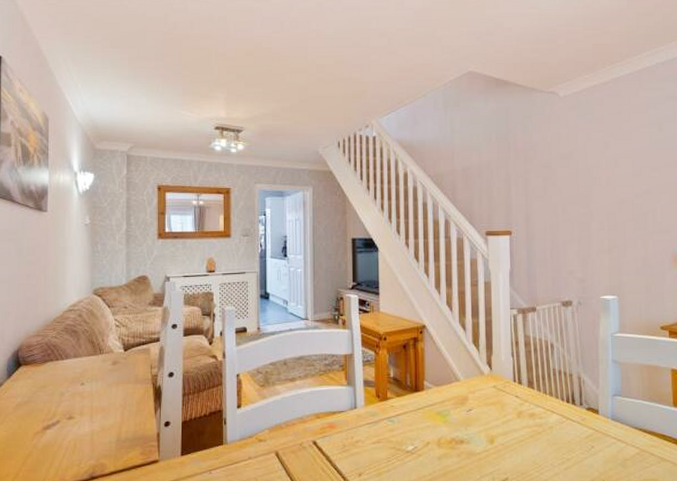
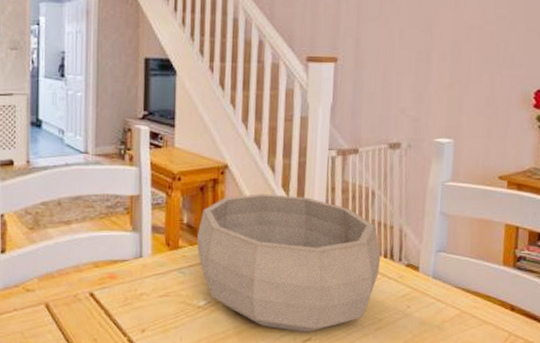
decorative bowl: none [402,349,564,473] -> present [196,194,381,333]

